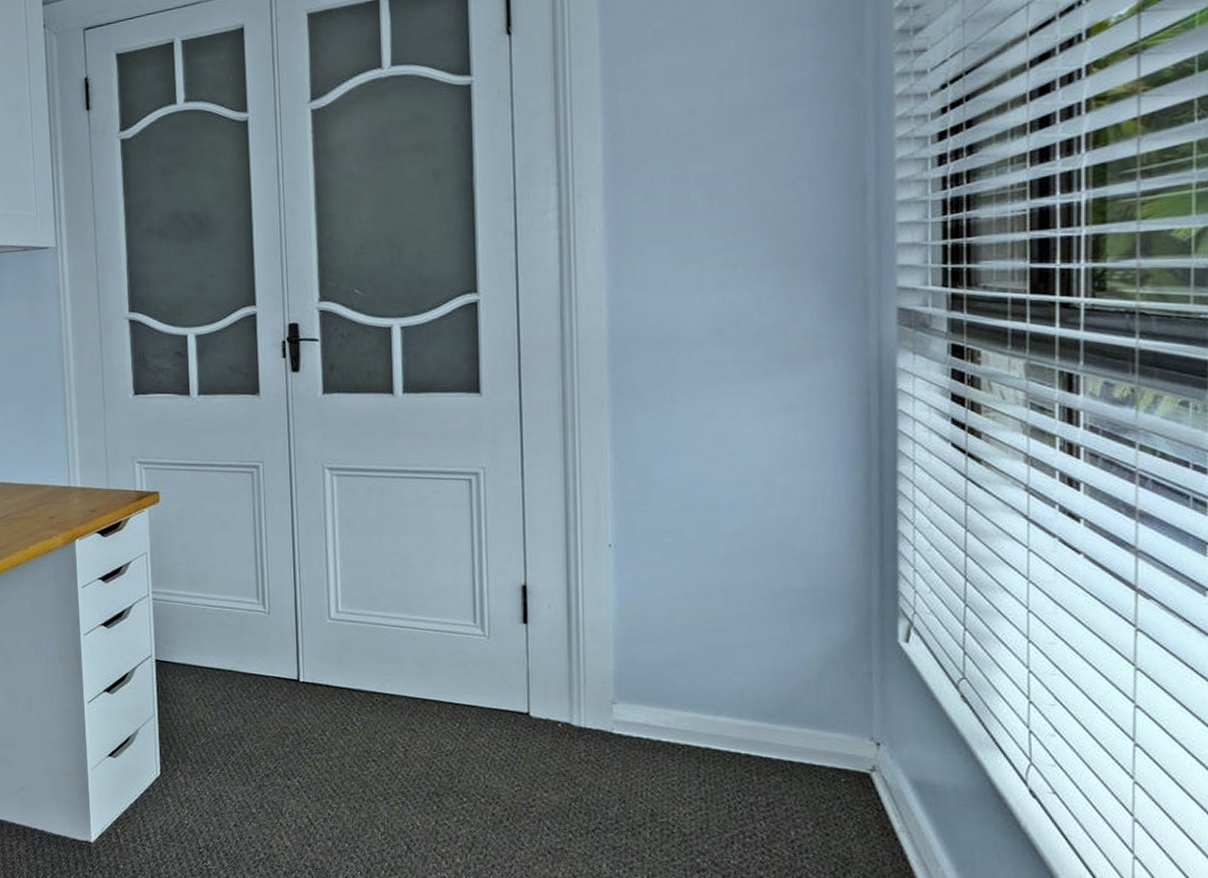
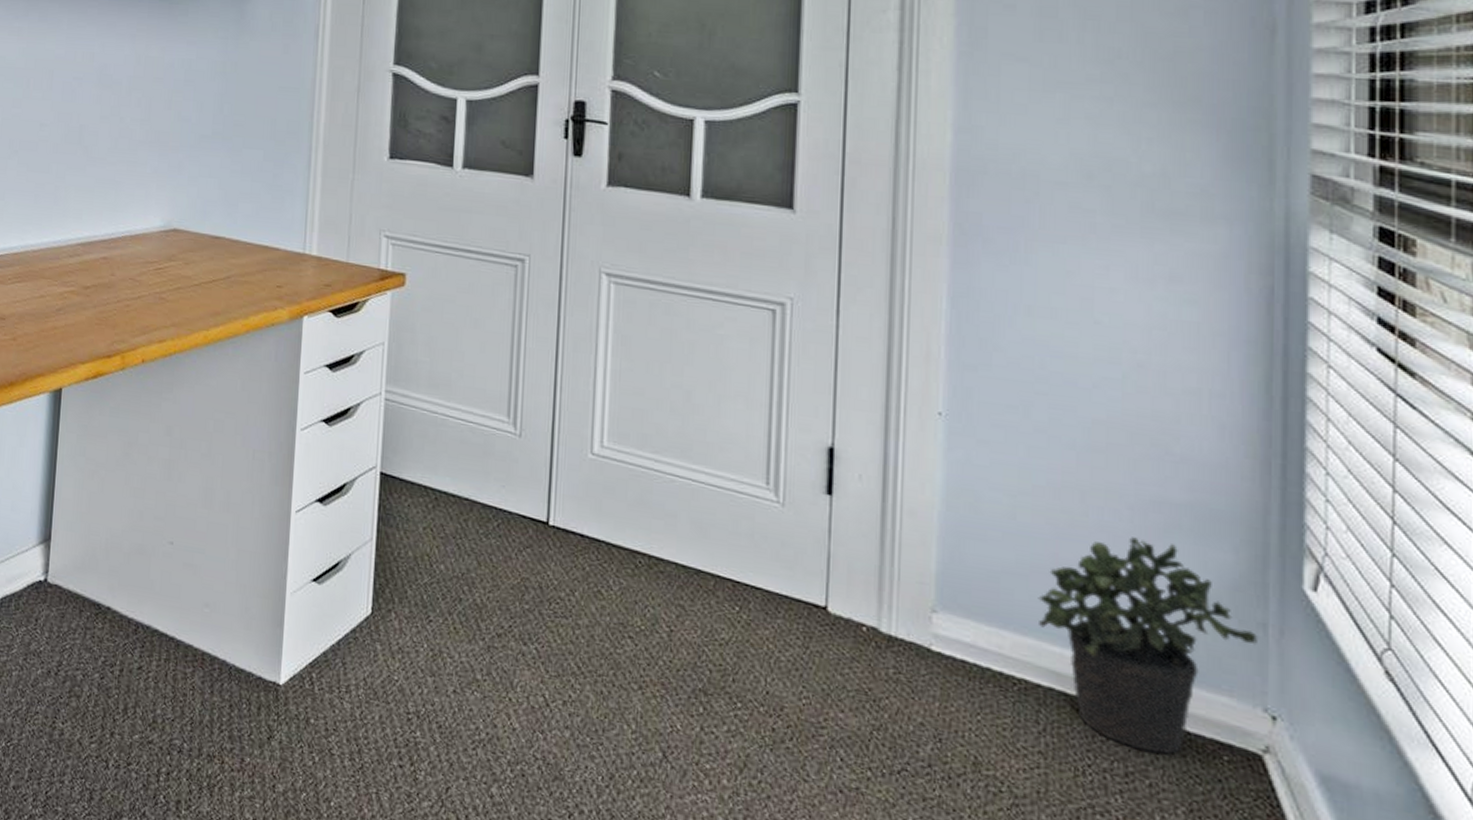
potted plant: none [694,621,864,785] -> present [1038,537,1257,754]

